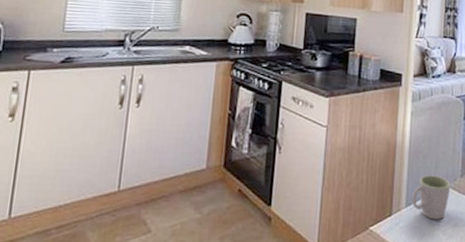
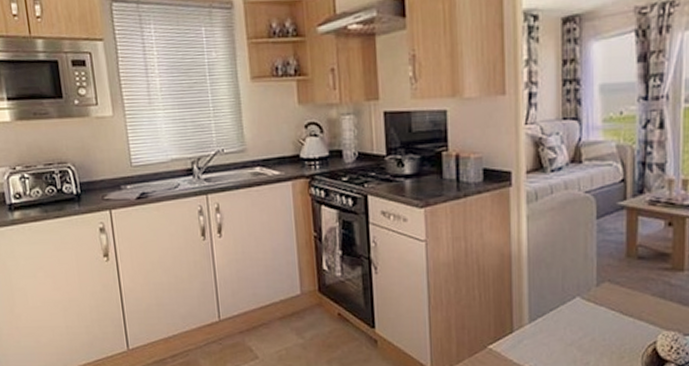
mug: present [412,175,451,220] -> none [536,286,584,335]

